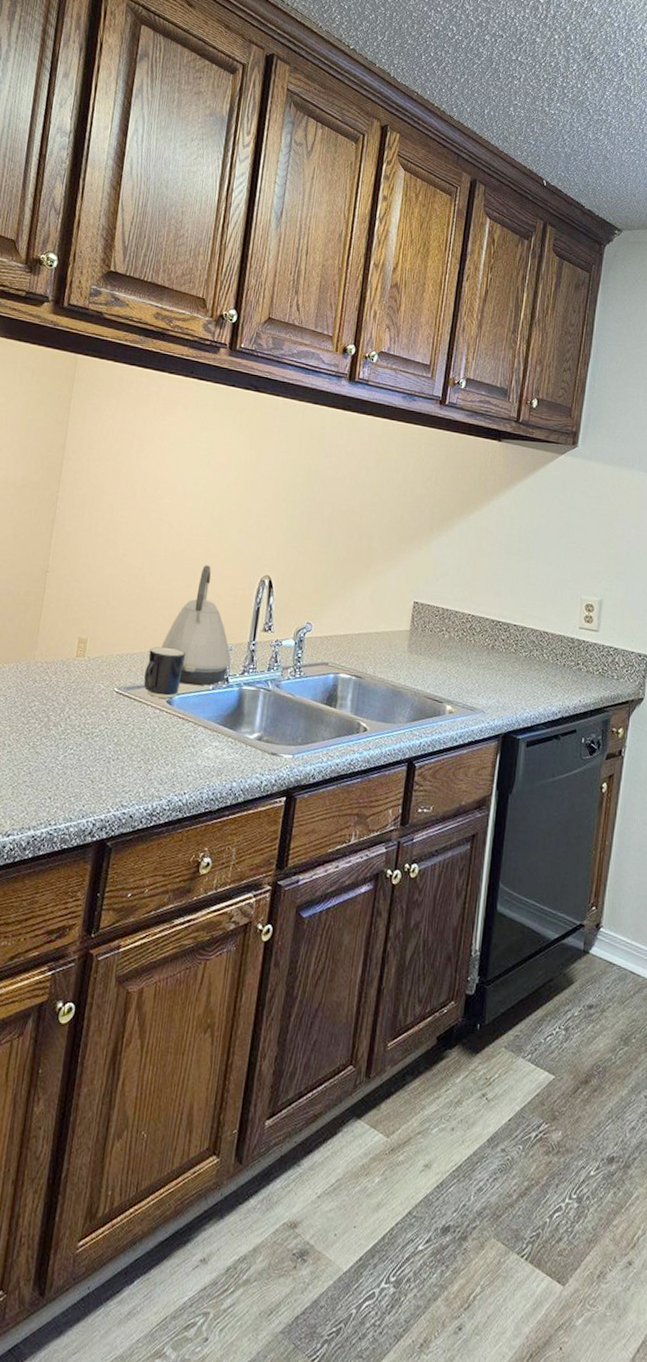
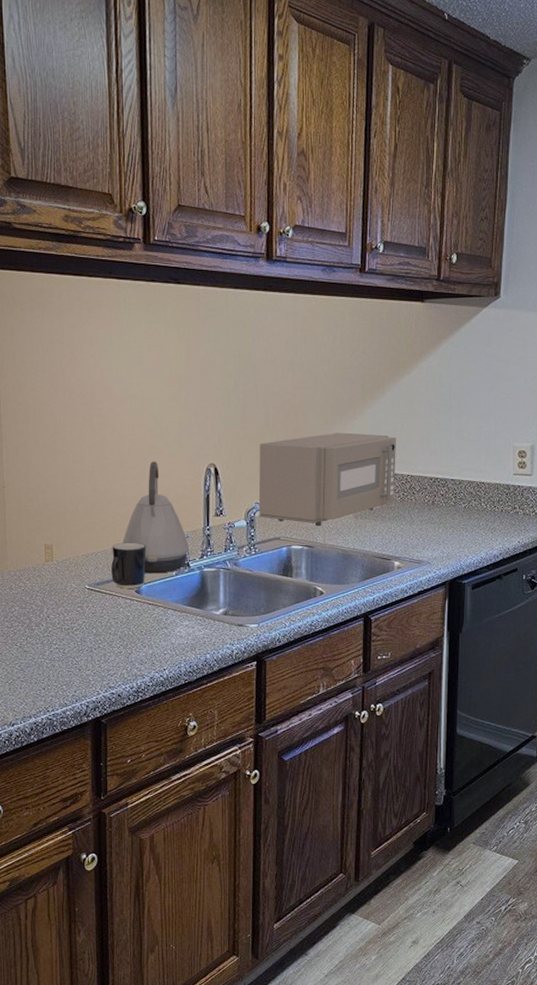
microwave: none [309,560,460,656] -> present [258,432,396,526]

